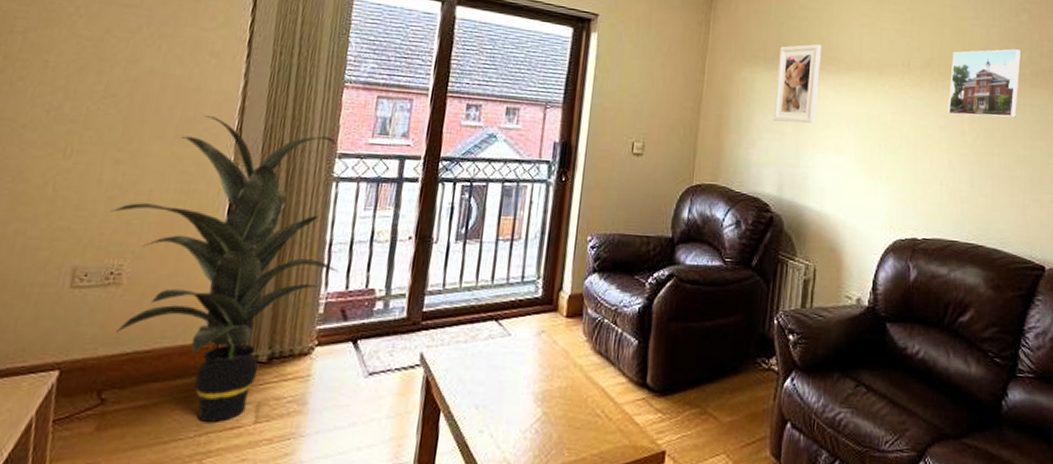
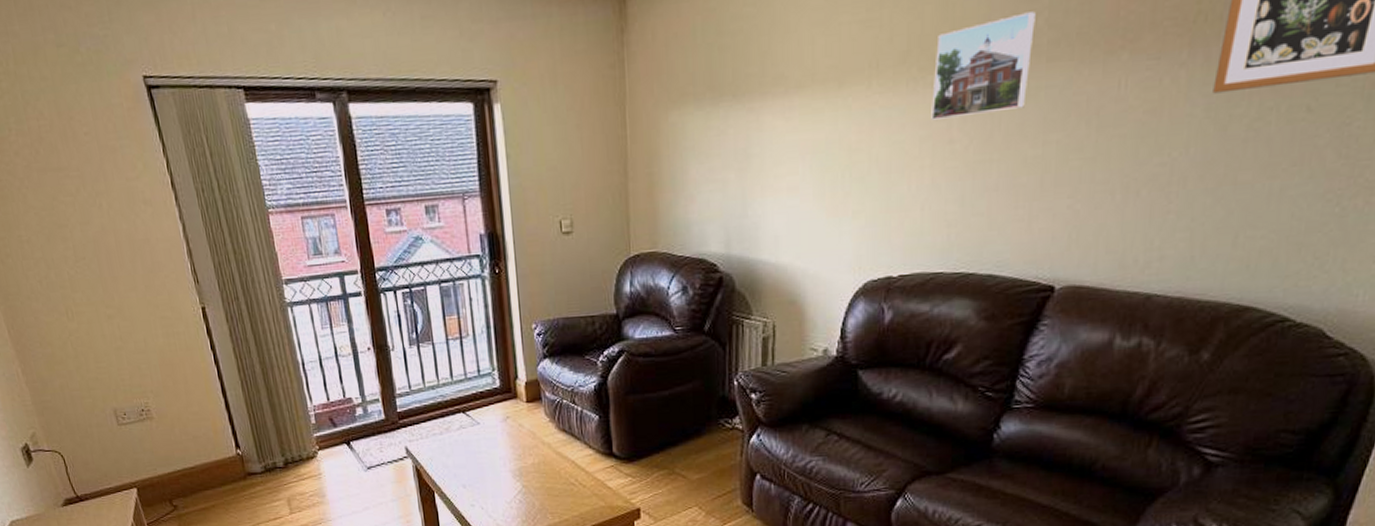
indoor plant: present [111,116,339,422] -> none [122,263,317,516]
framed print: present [773,44,821,124] -> none [711,61,764,168]

